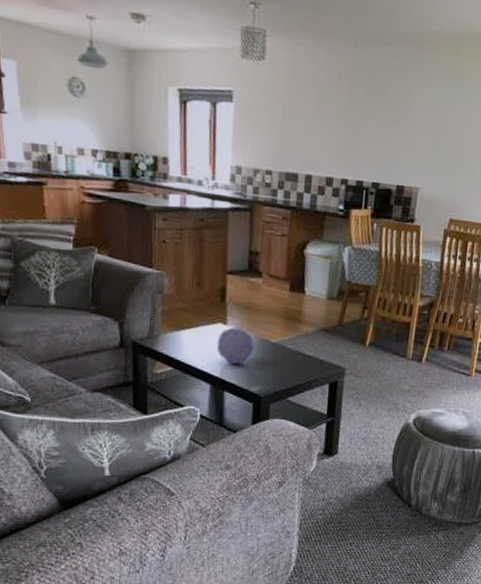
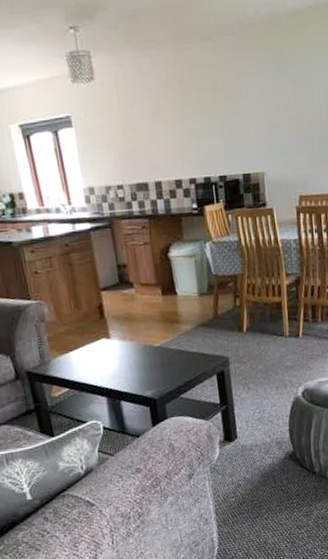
decorative ball: present [216,327,255,364] -> none [104,339,141,374]

